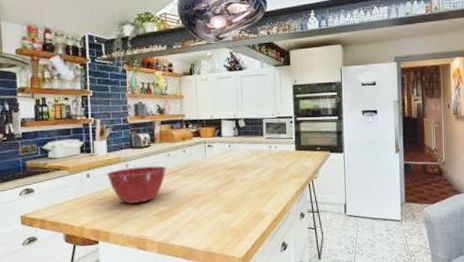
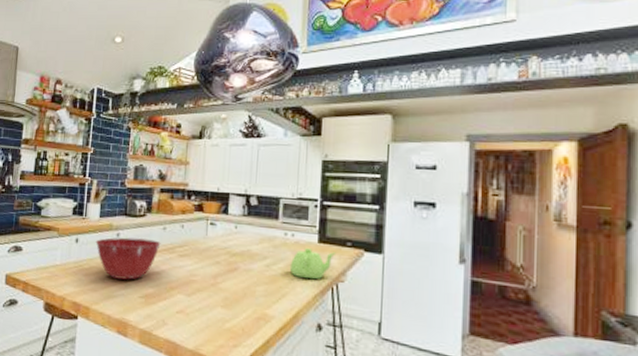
teapot: none [275,156,309,180] -> present [289,248,335,280]

